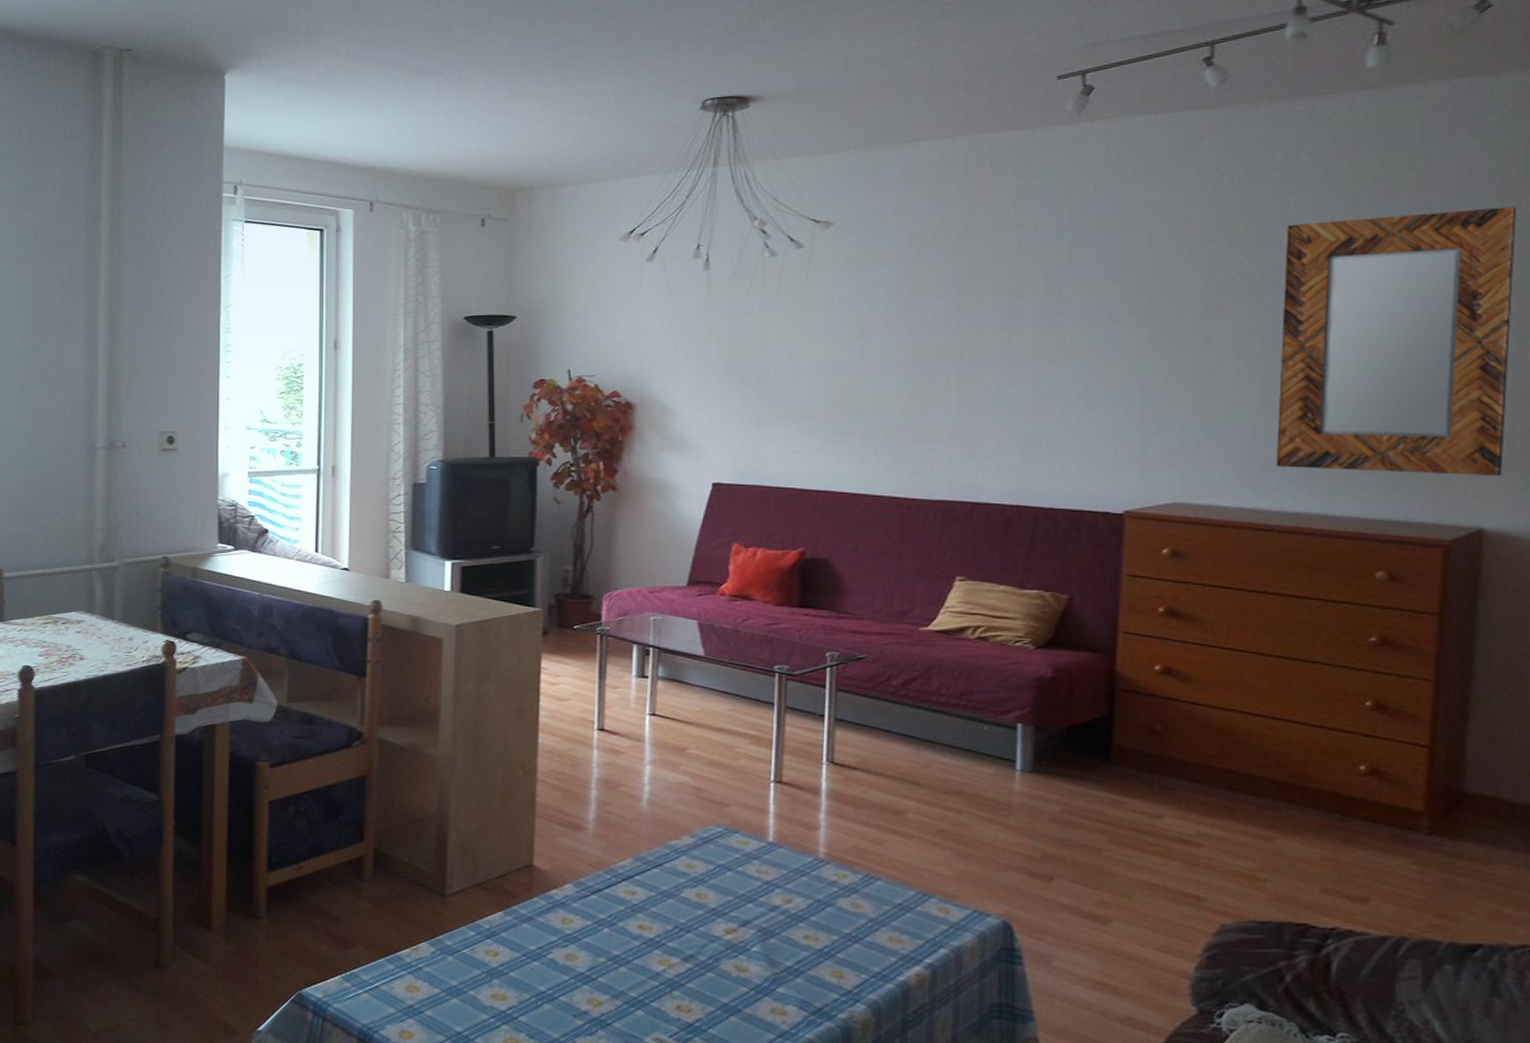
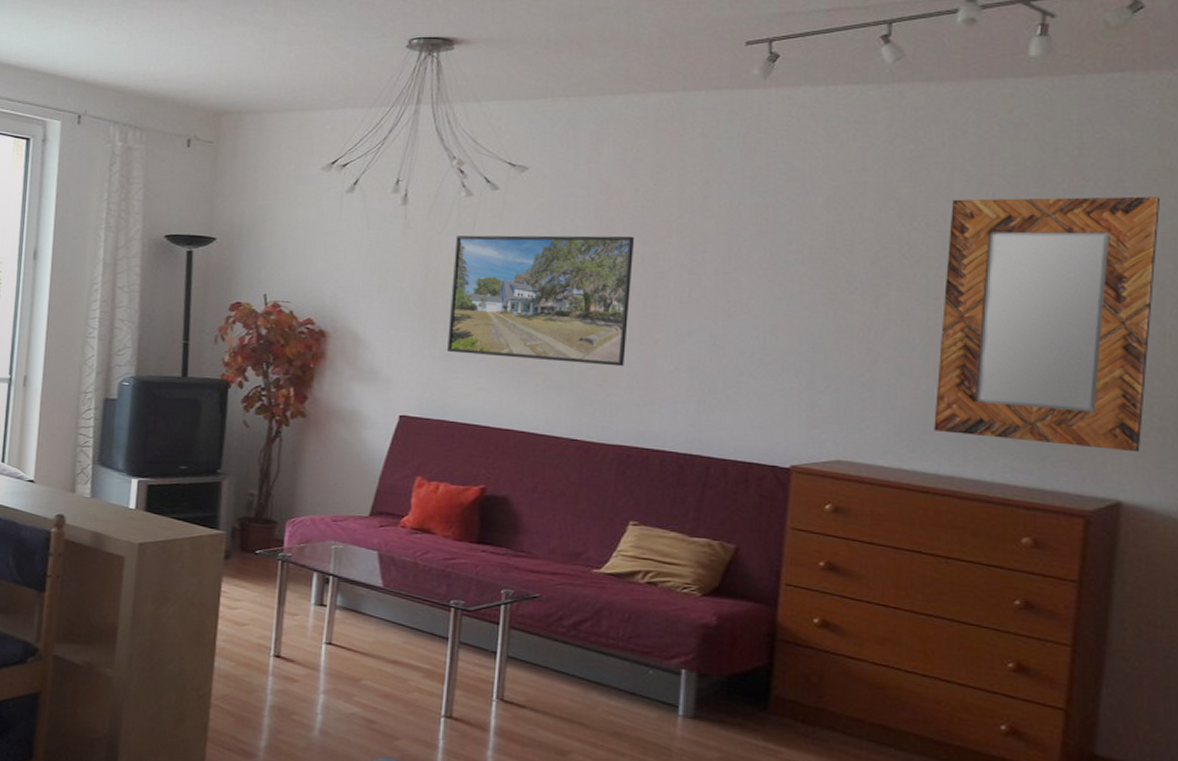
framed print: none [758,286,949,420] -> present [447,235,635,367]

